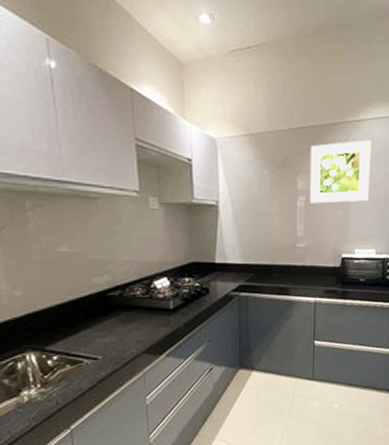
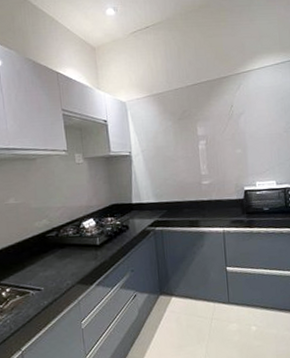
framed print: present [309,140,371,204] -> none [206,86,264,146]

